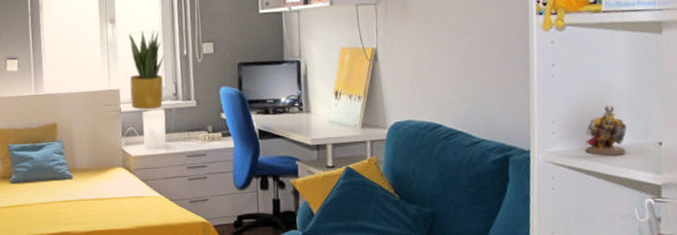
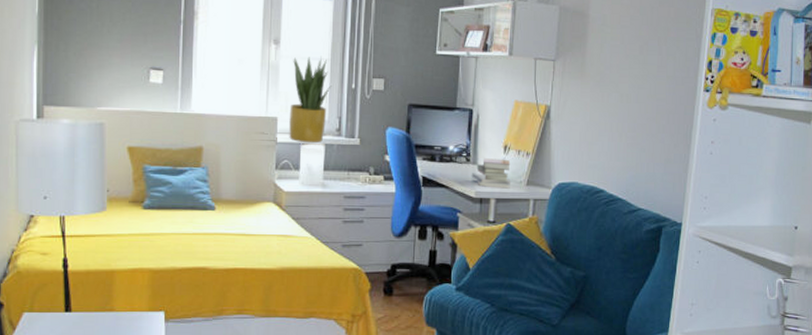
books: none [305,104,345,134] -> present [471,158,511,189]
figurine: present [584,105,628,155] -> none [731,187,770,235]

